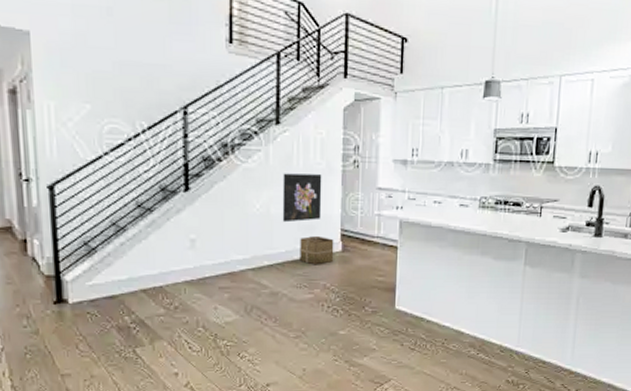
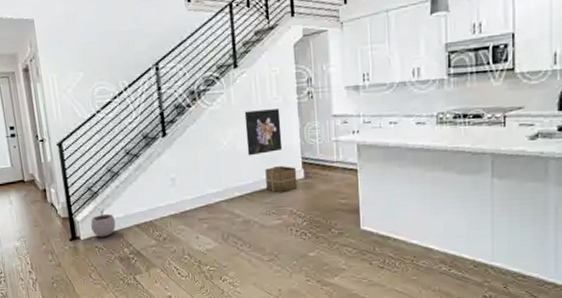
plant pot: none [84,268,117,302] -> present [91,208,116,237]

